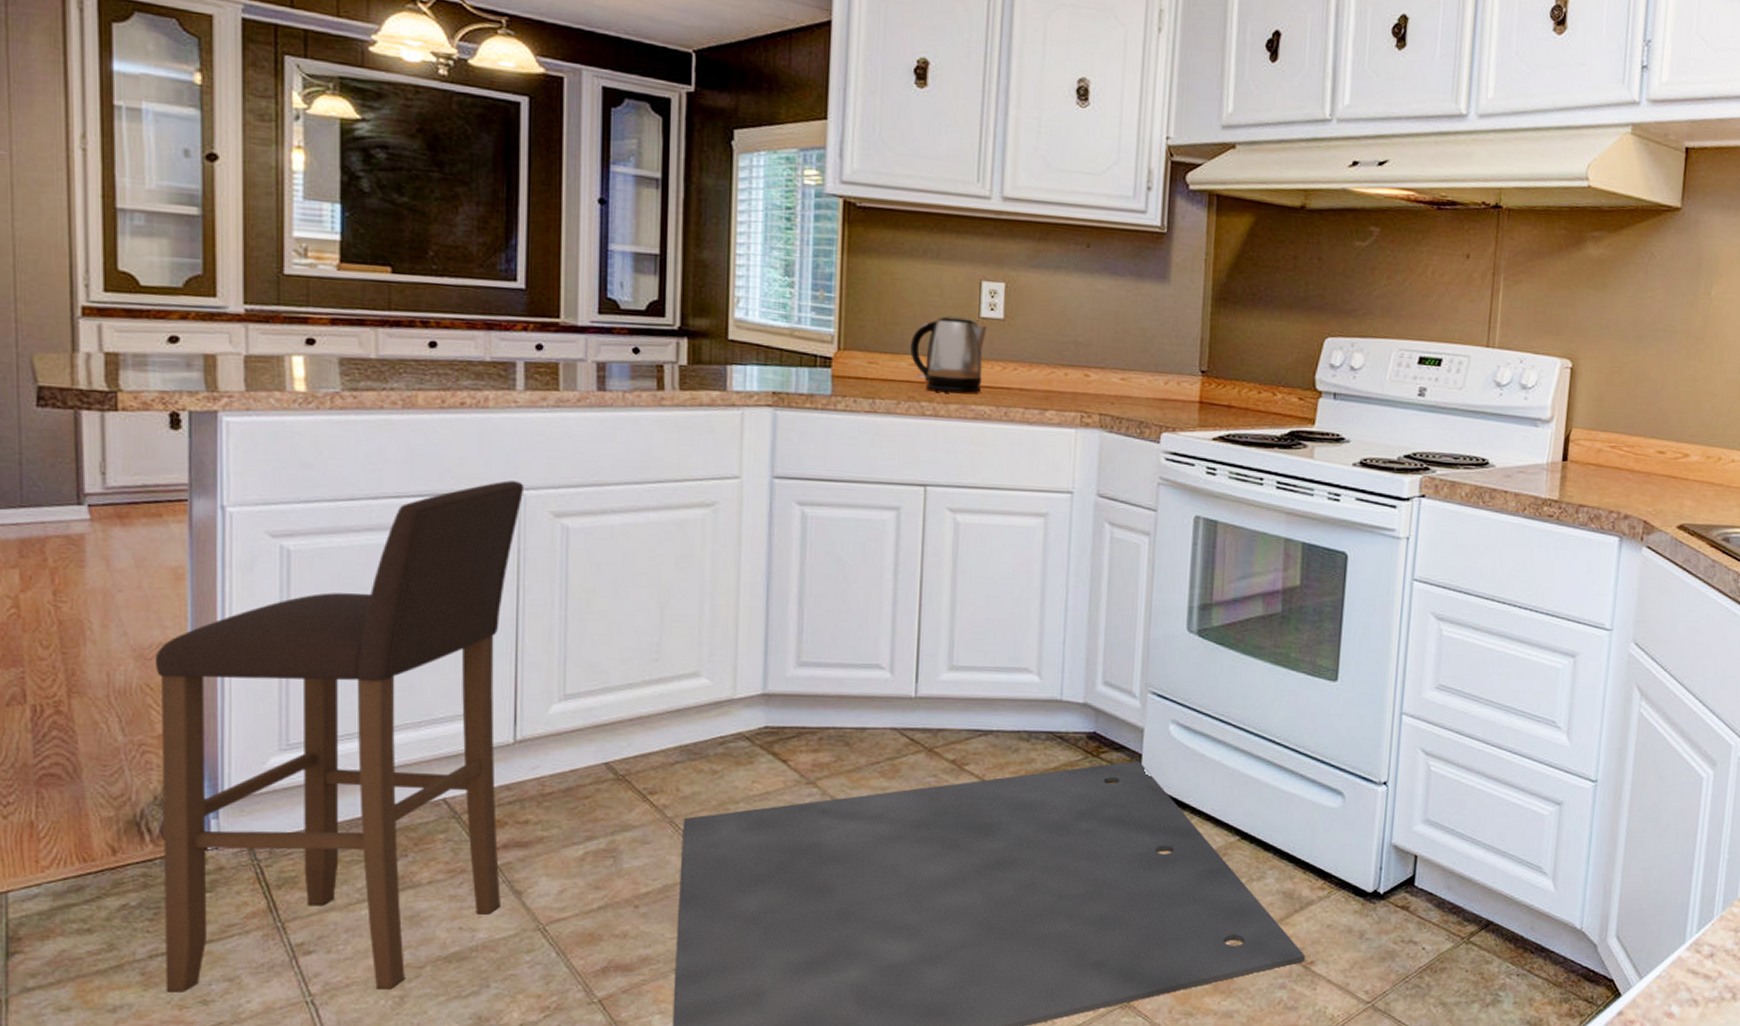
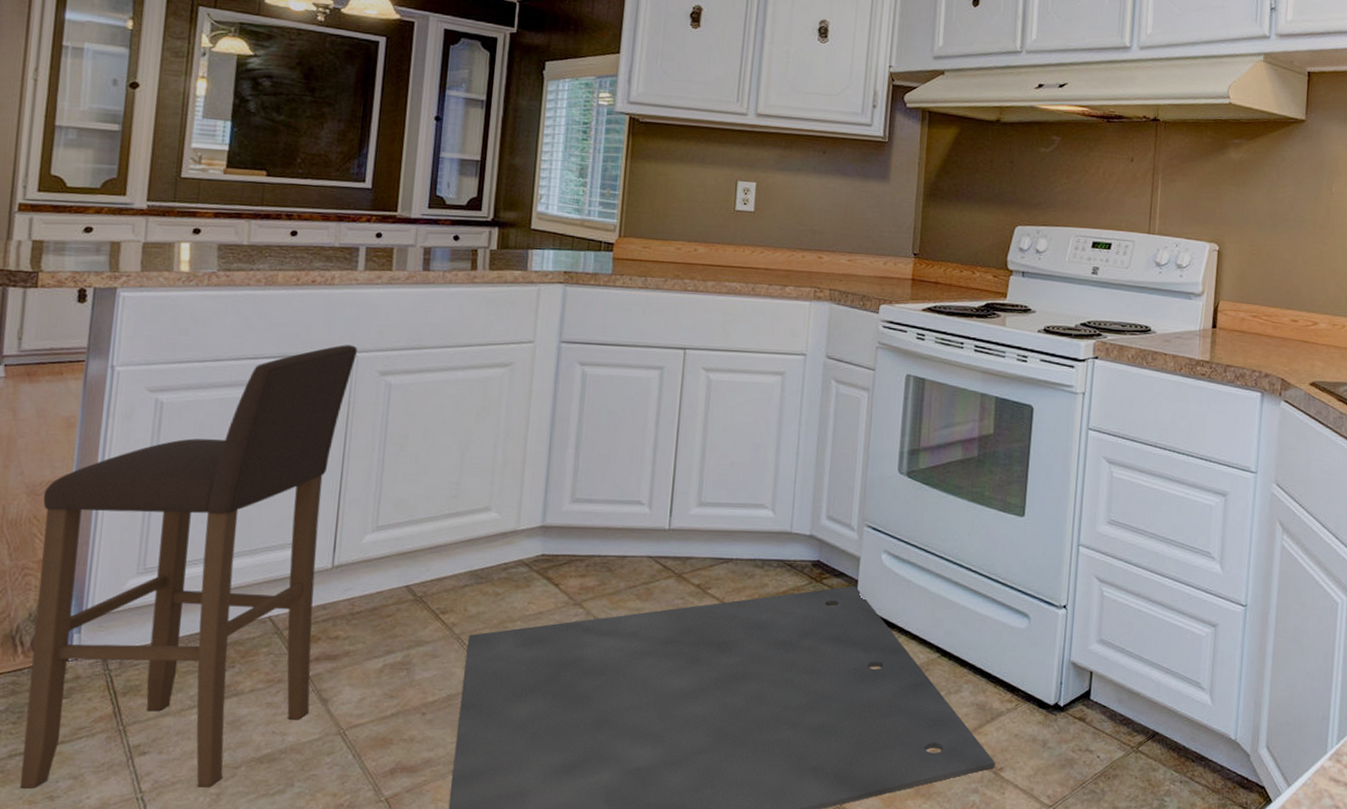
kettle: present [910,316,987,394] -> none [677,209,740,273]

